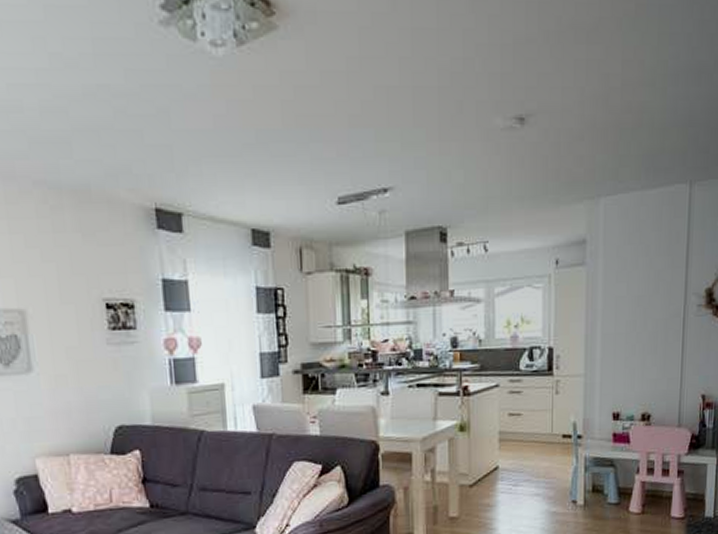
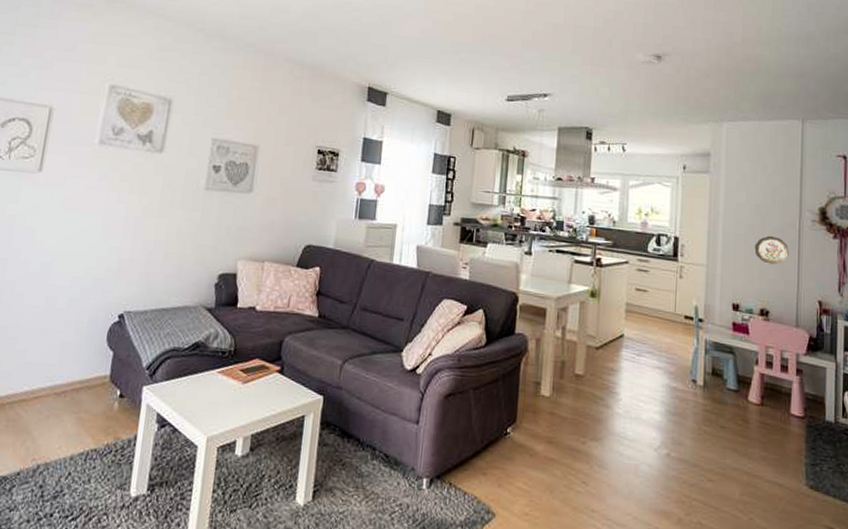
decorative plate: none [636,329,673,363] -> present [754,235,789,265]

